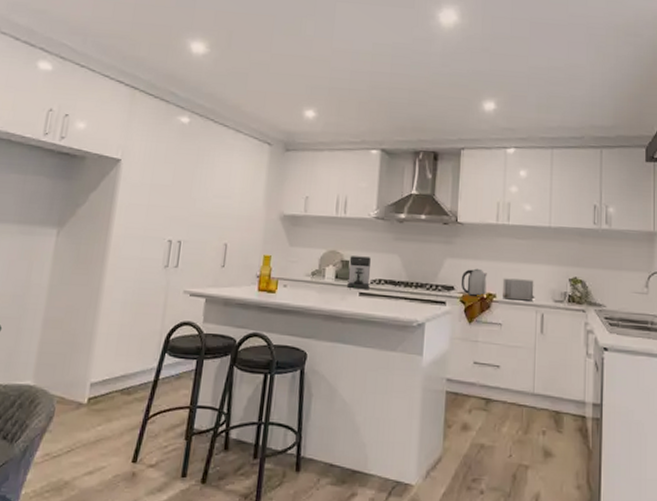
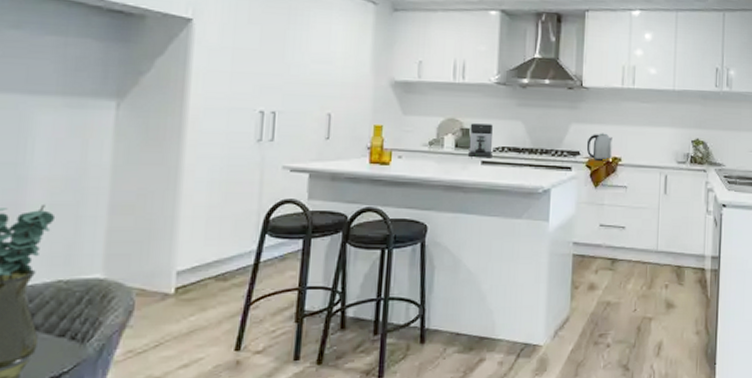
toaster: present [502,278,535,301] -> none [627,142,659,163]

